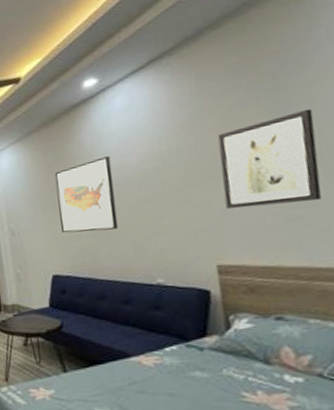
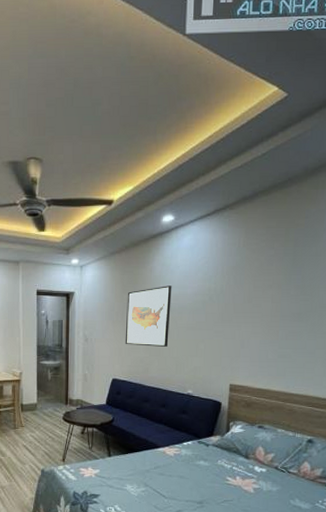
wall art: present [217,108,322,209] -> none [245,274,313,345]

